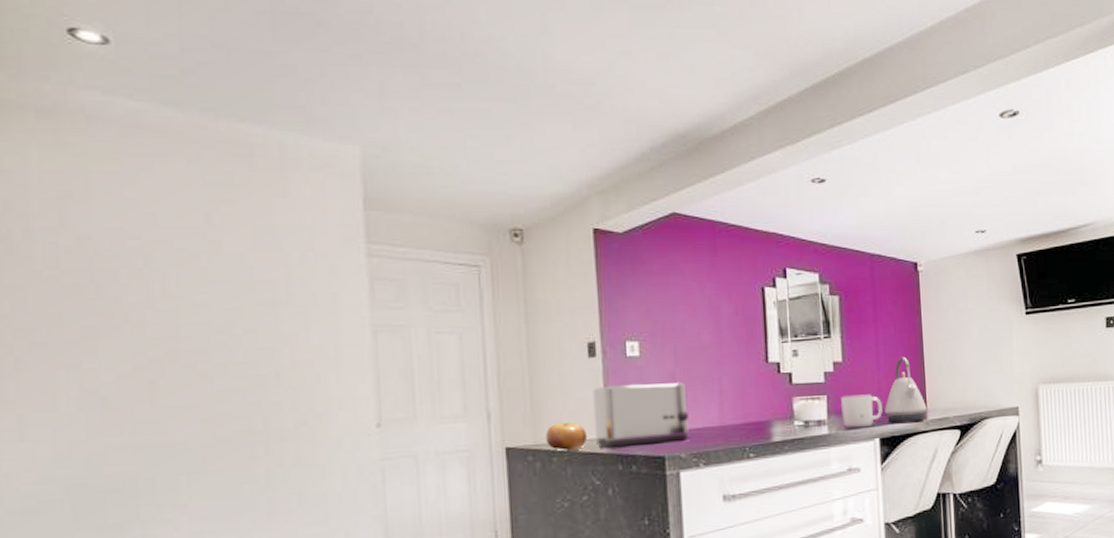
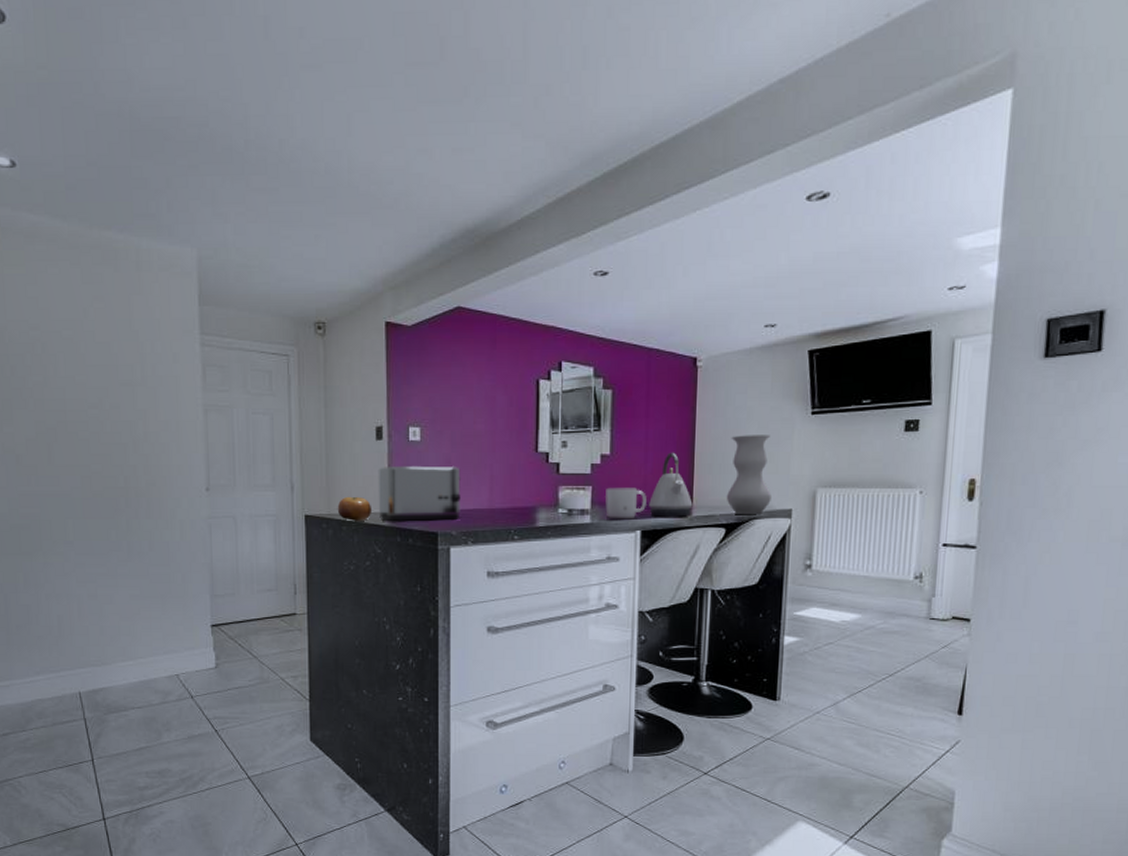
vase: none [956,335,999,416] -> present [726,435,772,515]

